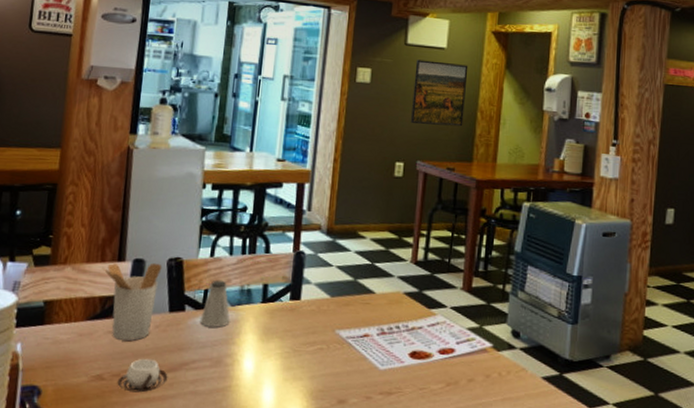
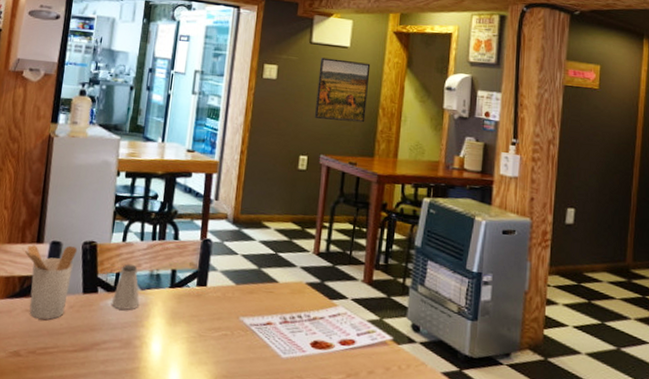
cup: present [117,358,168,393] -> none [32,337,80,370]

